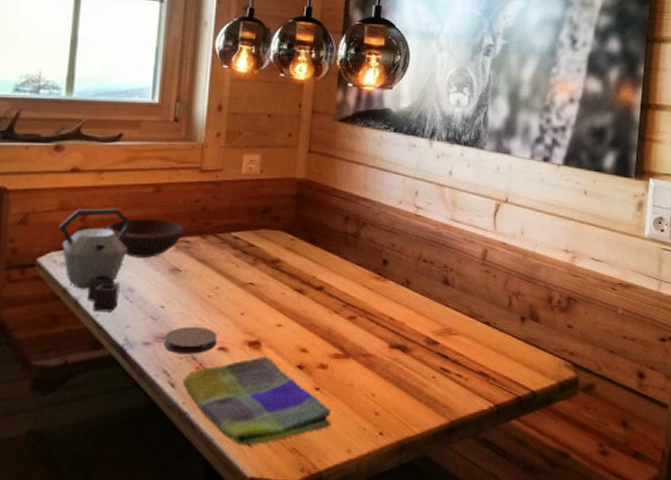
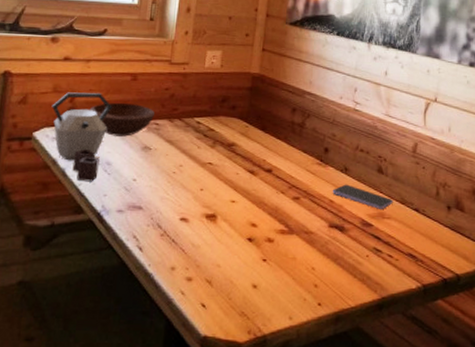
coaster: present [163,326,218,355] -> none [134,198,180,223]
dish towel: present [183,356,332,445] -> none [149,228,276,307]
smartphone: none [392,299,461,326] -> present [332,184,393,211]

